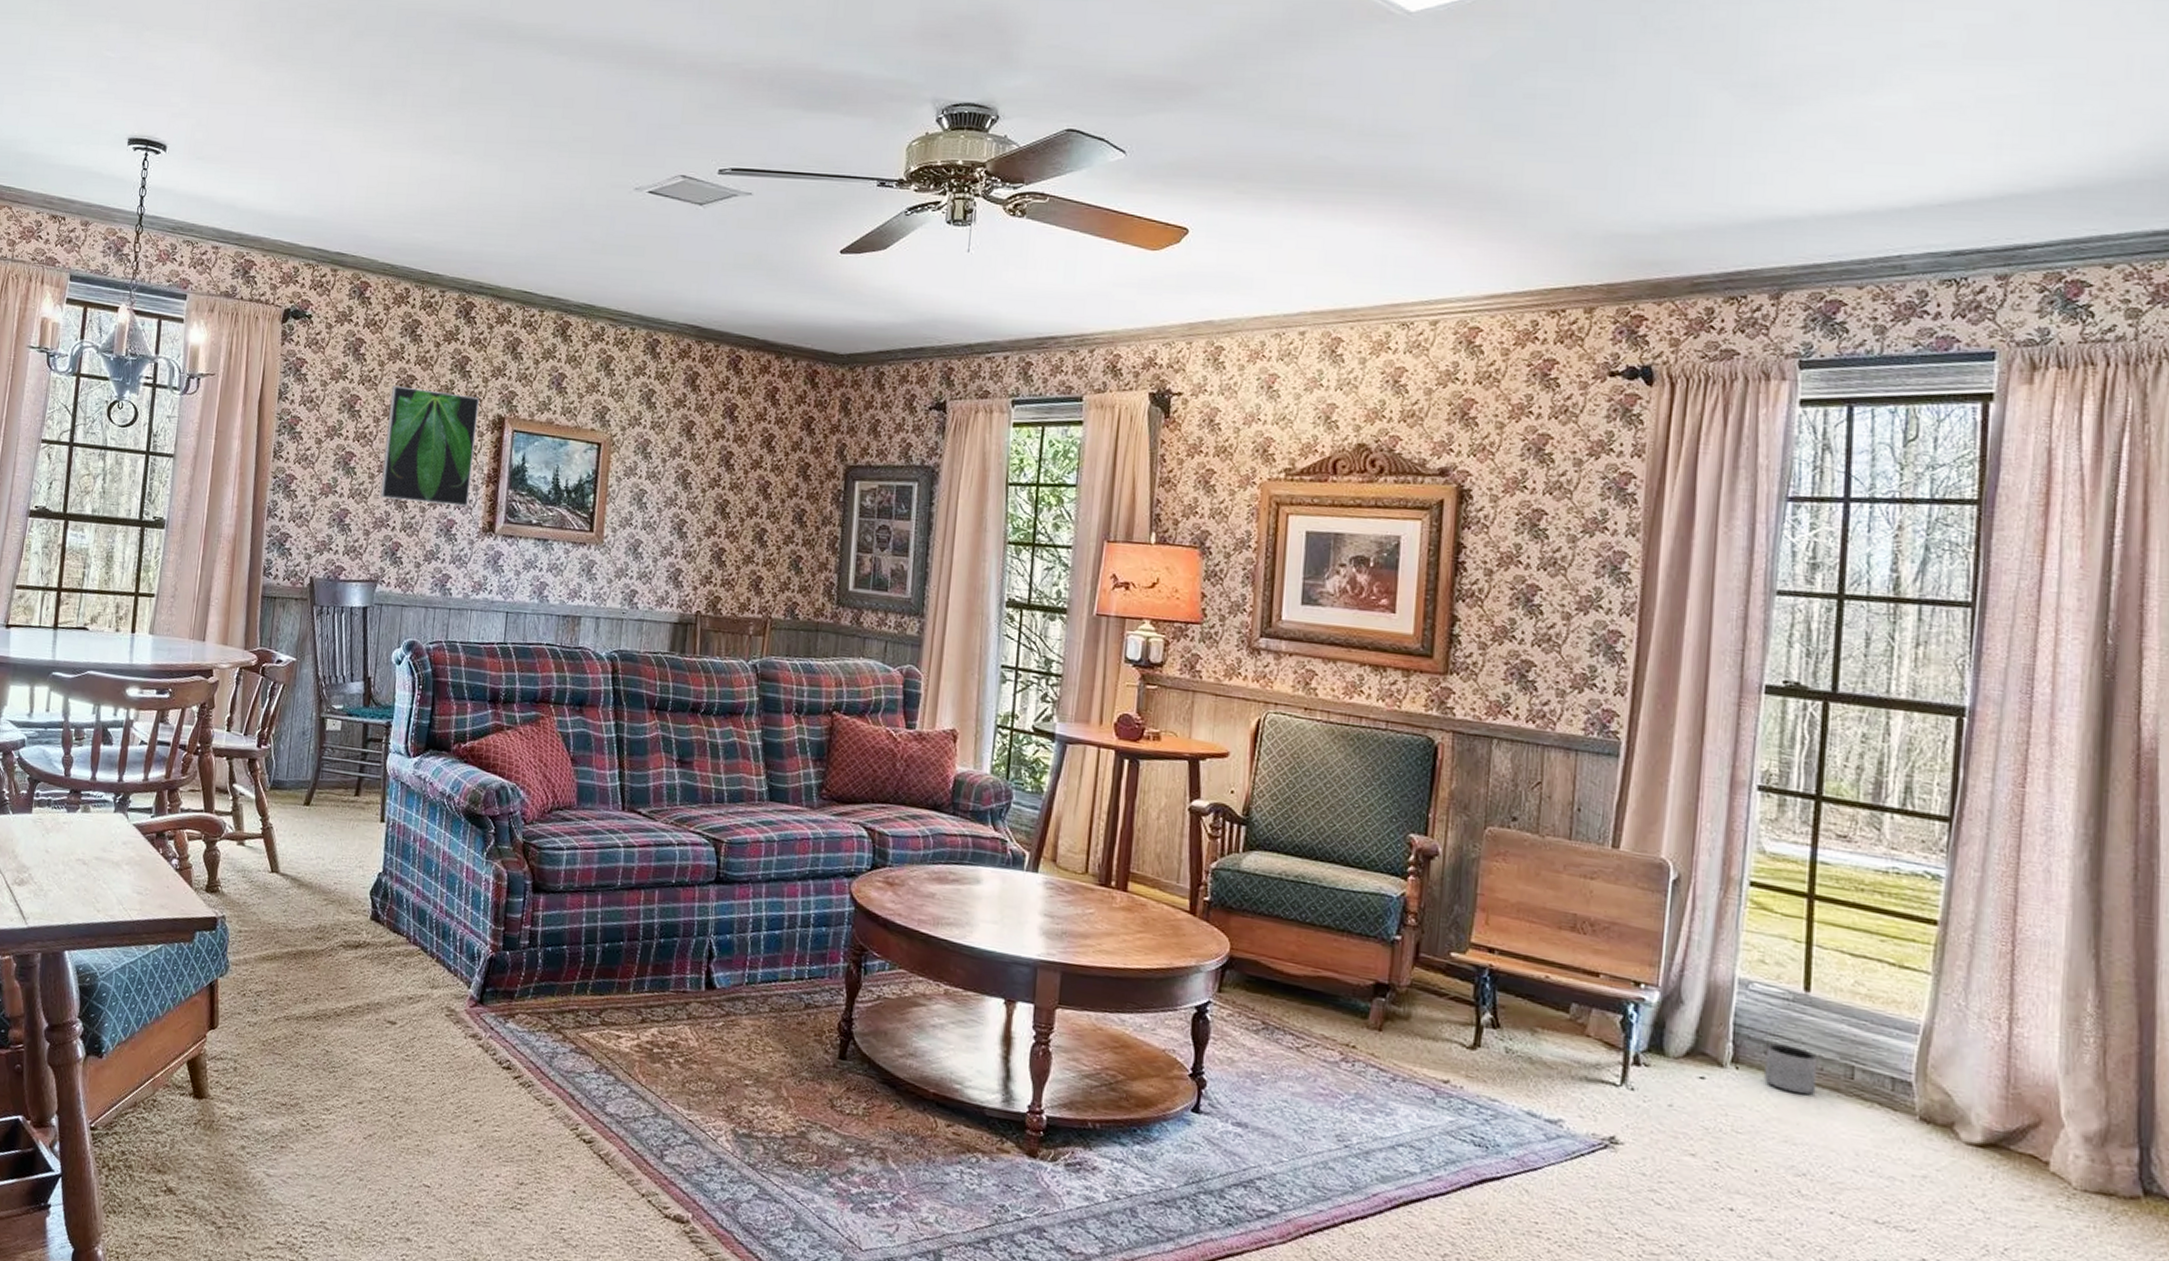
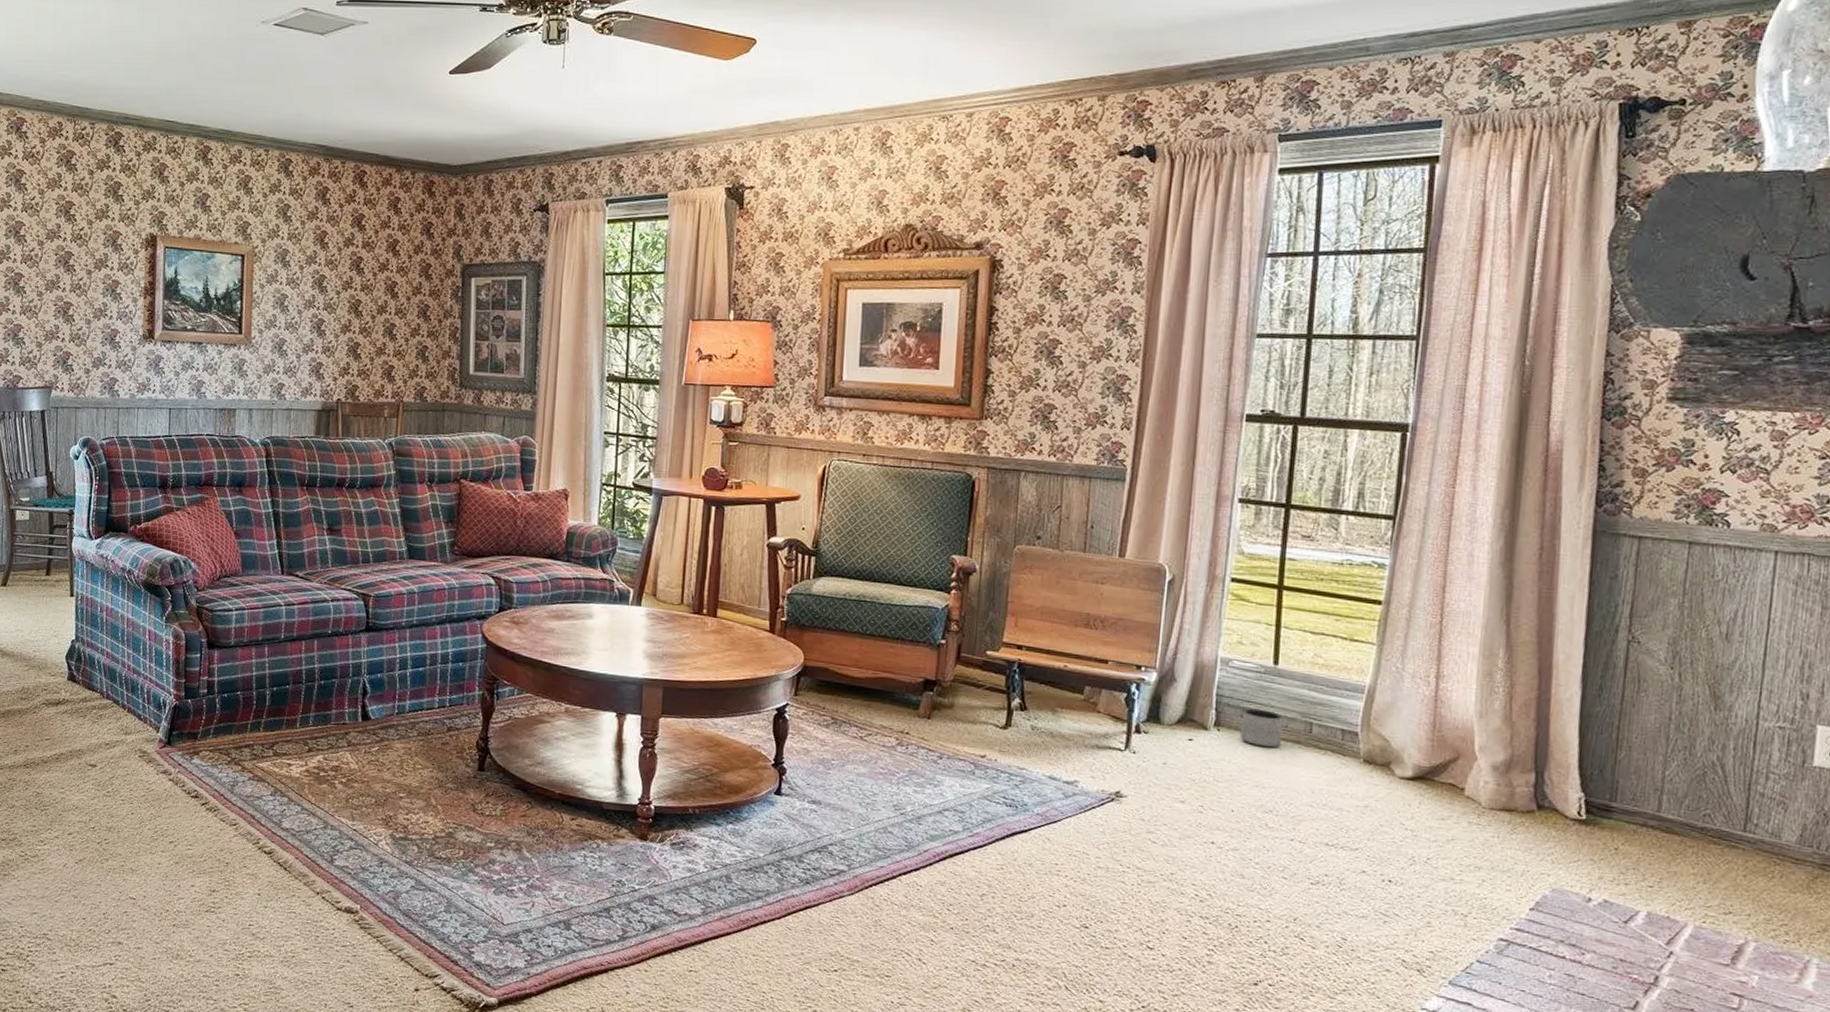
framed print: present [379,385,479,506] -> none [48,211,132,317]

